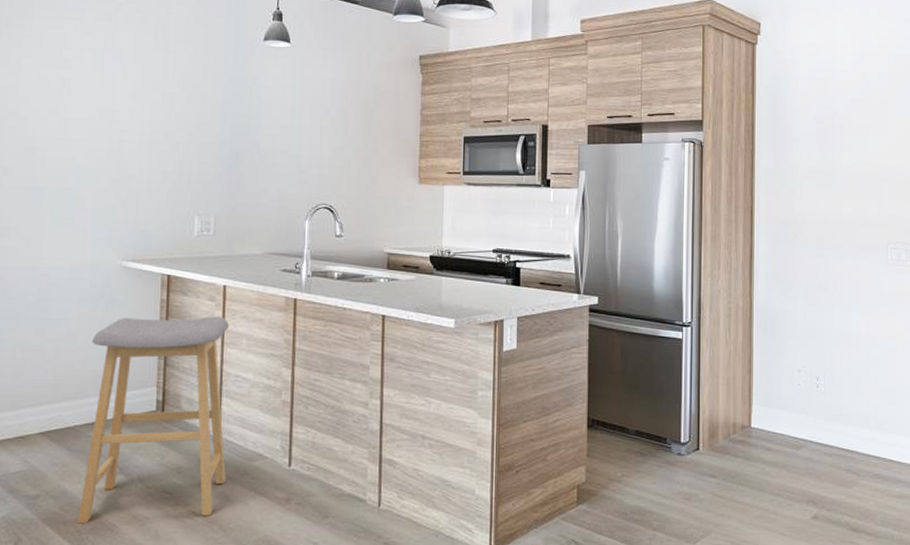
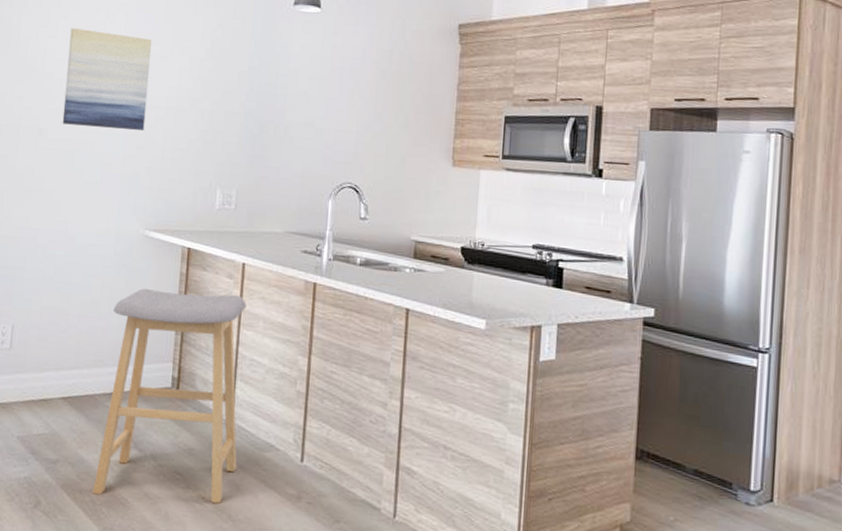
wall art: none [28,66,122,164] -> present [62,28,152,130]

